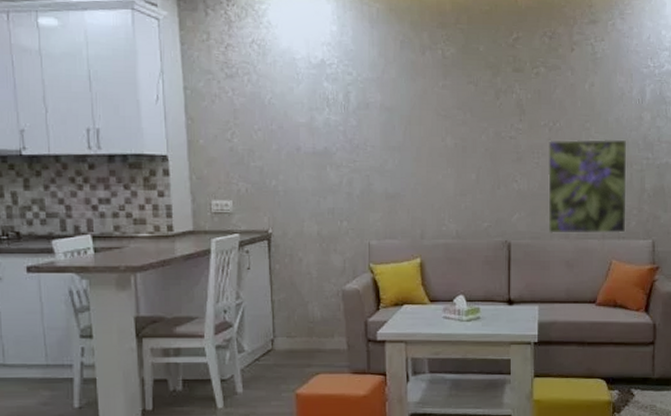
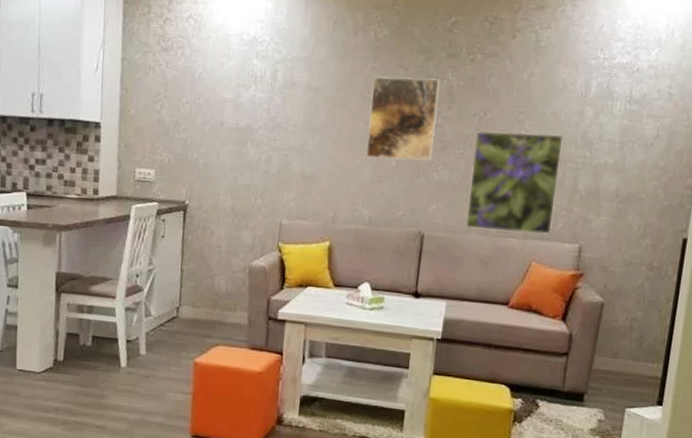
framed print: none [444,92,510,173] -> present [365,76,440,161]

